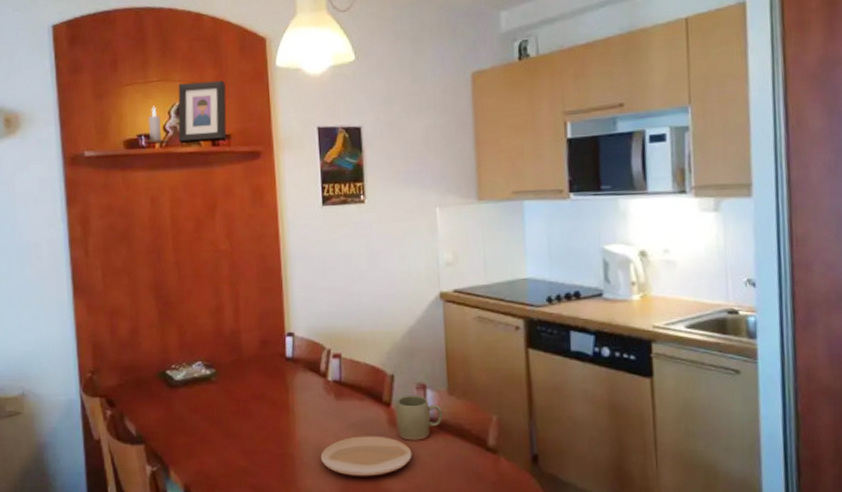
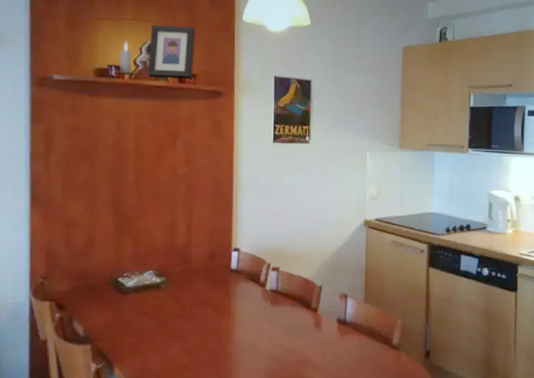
plate: present [320,436,412,477] -> none [254,336,332,371]
mug: present [396,394,443,440] -> none [321,302,359,340]

